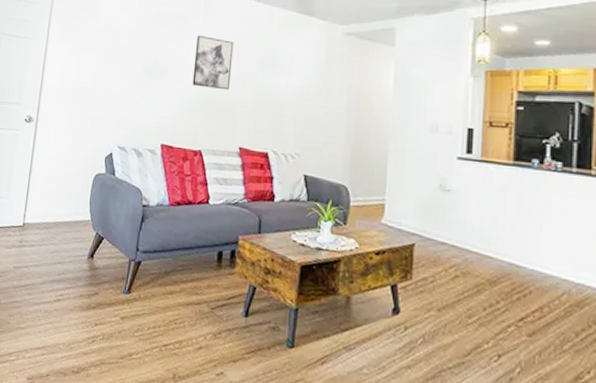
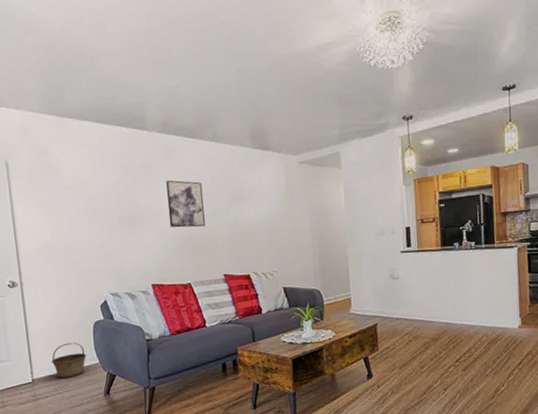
basket: none [46,191,80,231] -> present [52,342,87,379]

